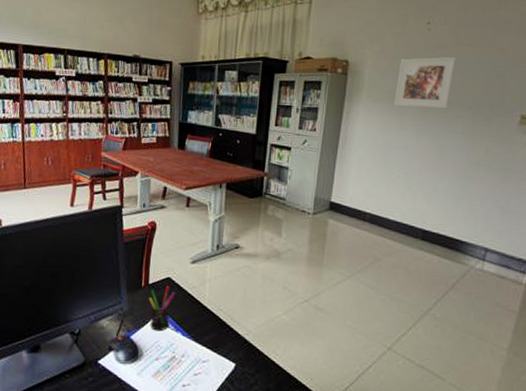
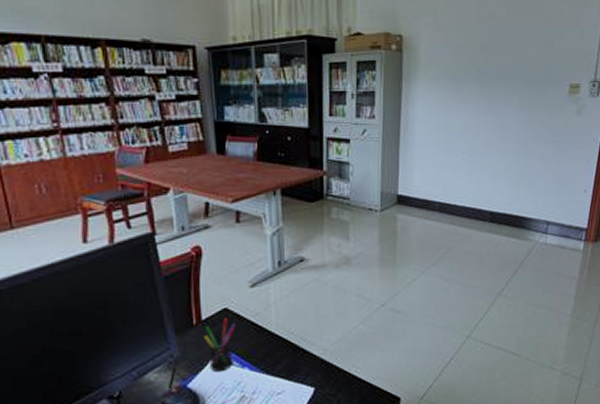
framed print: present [394,56,456,109] -> none [452,26,509,84]

